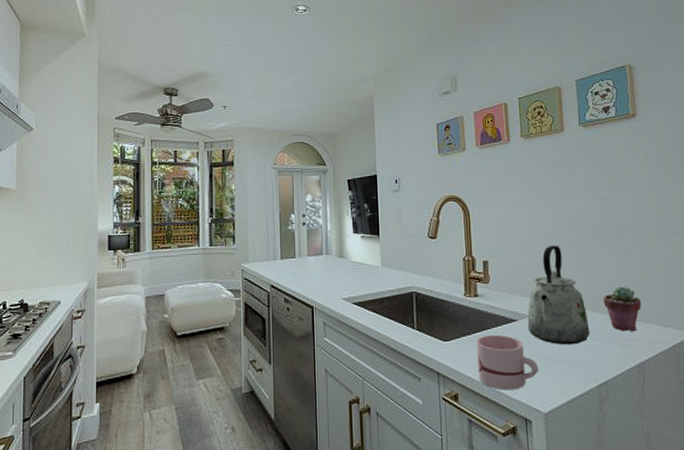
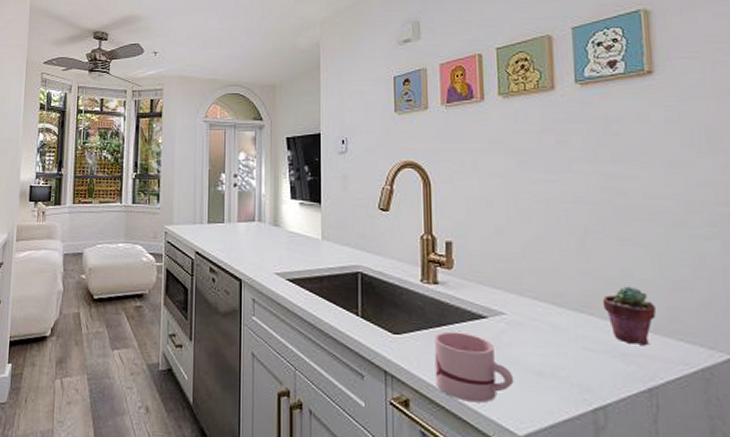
kettle: present [527,245,590,345] -> none [500,228,584,355]

